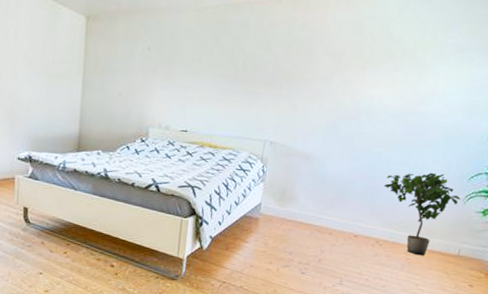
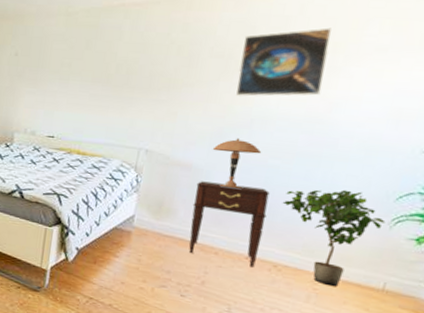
nightstand: none [308,169,374,244] -> present [188,181,270,268]
table lamp: none [327,129,368,175] -> present [212,138,262,189]
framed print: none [346,29,424,91] -> present [235,27,333,97]

